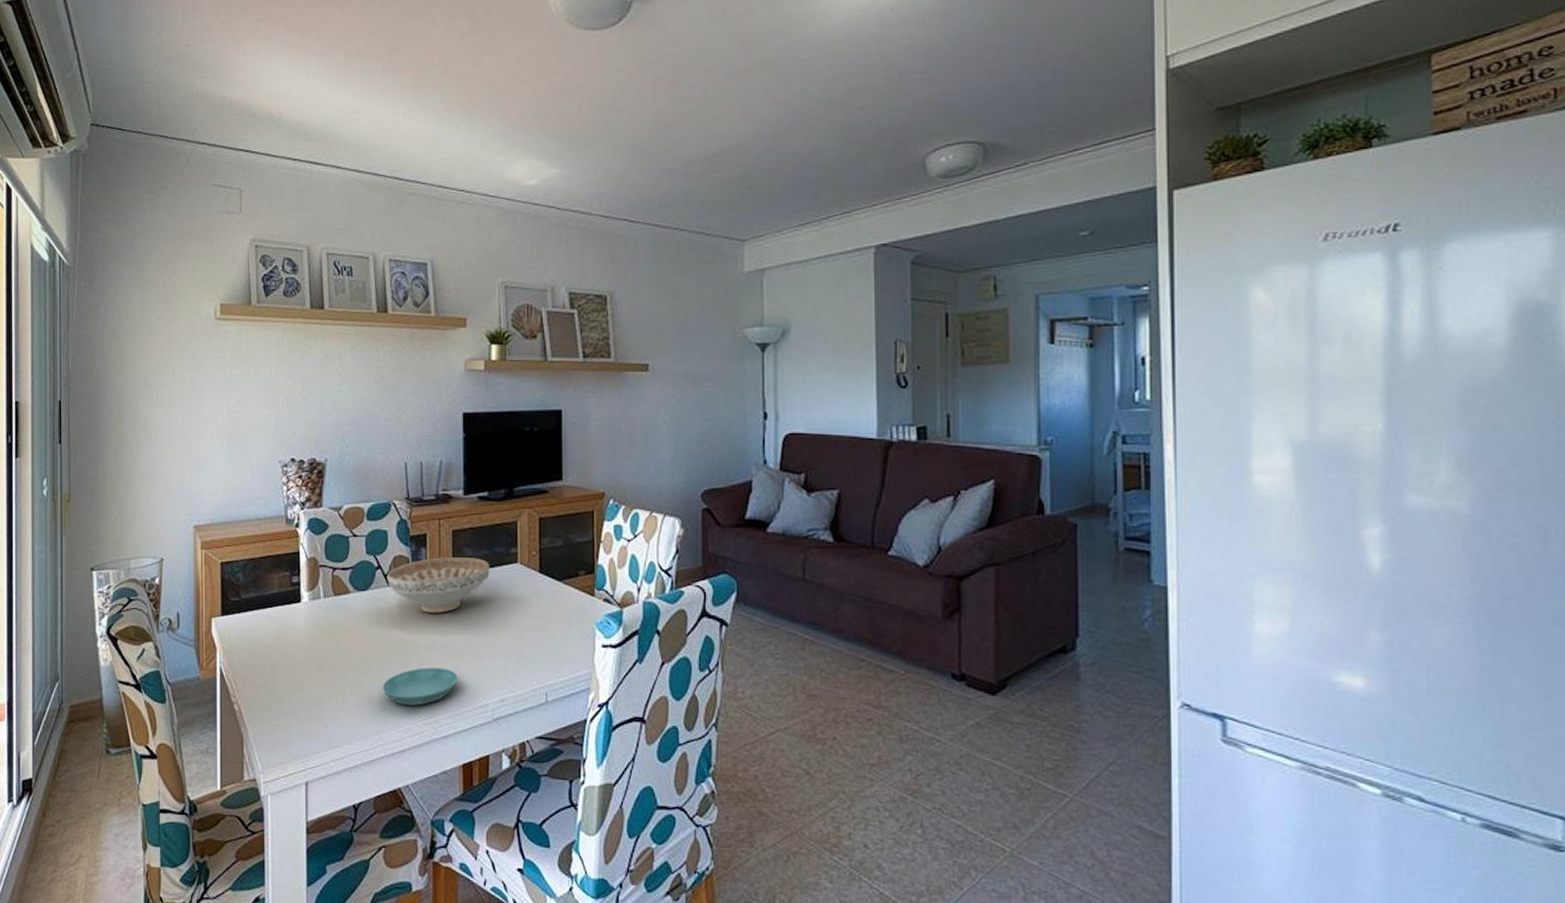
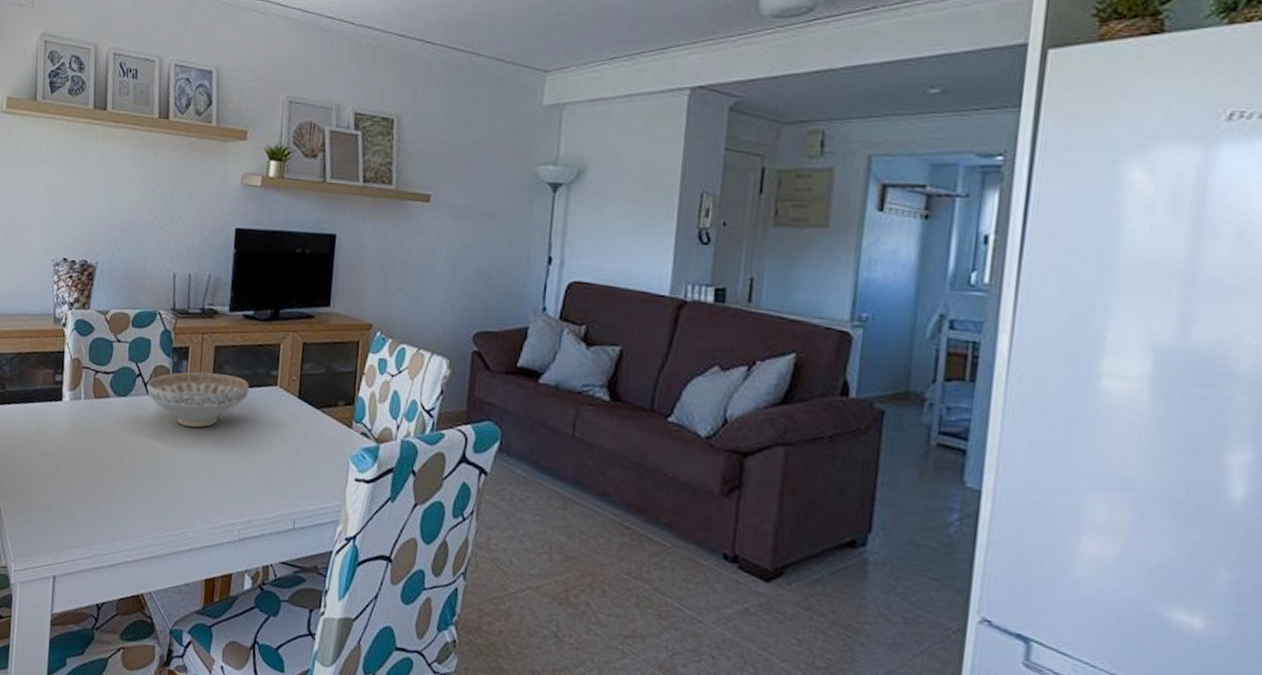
saucer: present [382,667,458,706] -> none [133,479,208,516]

